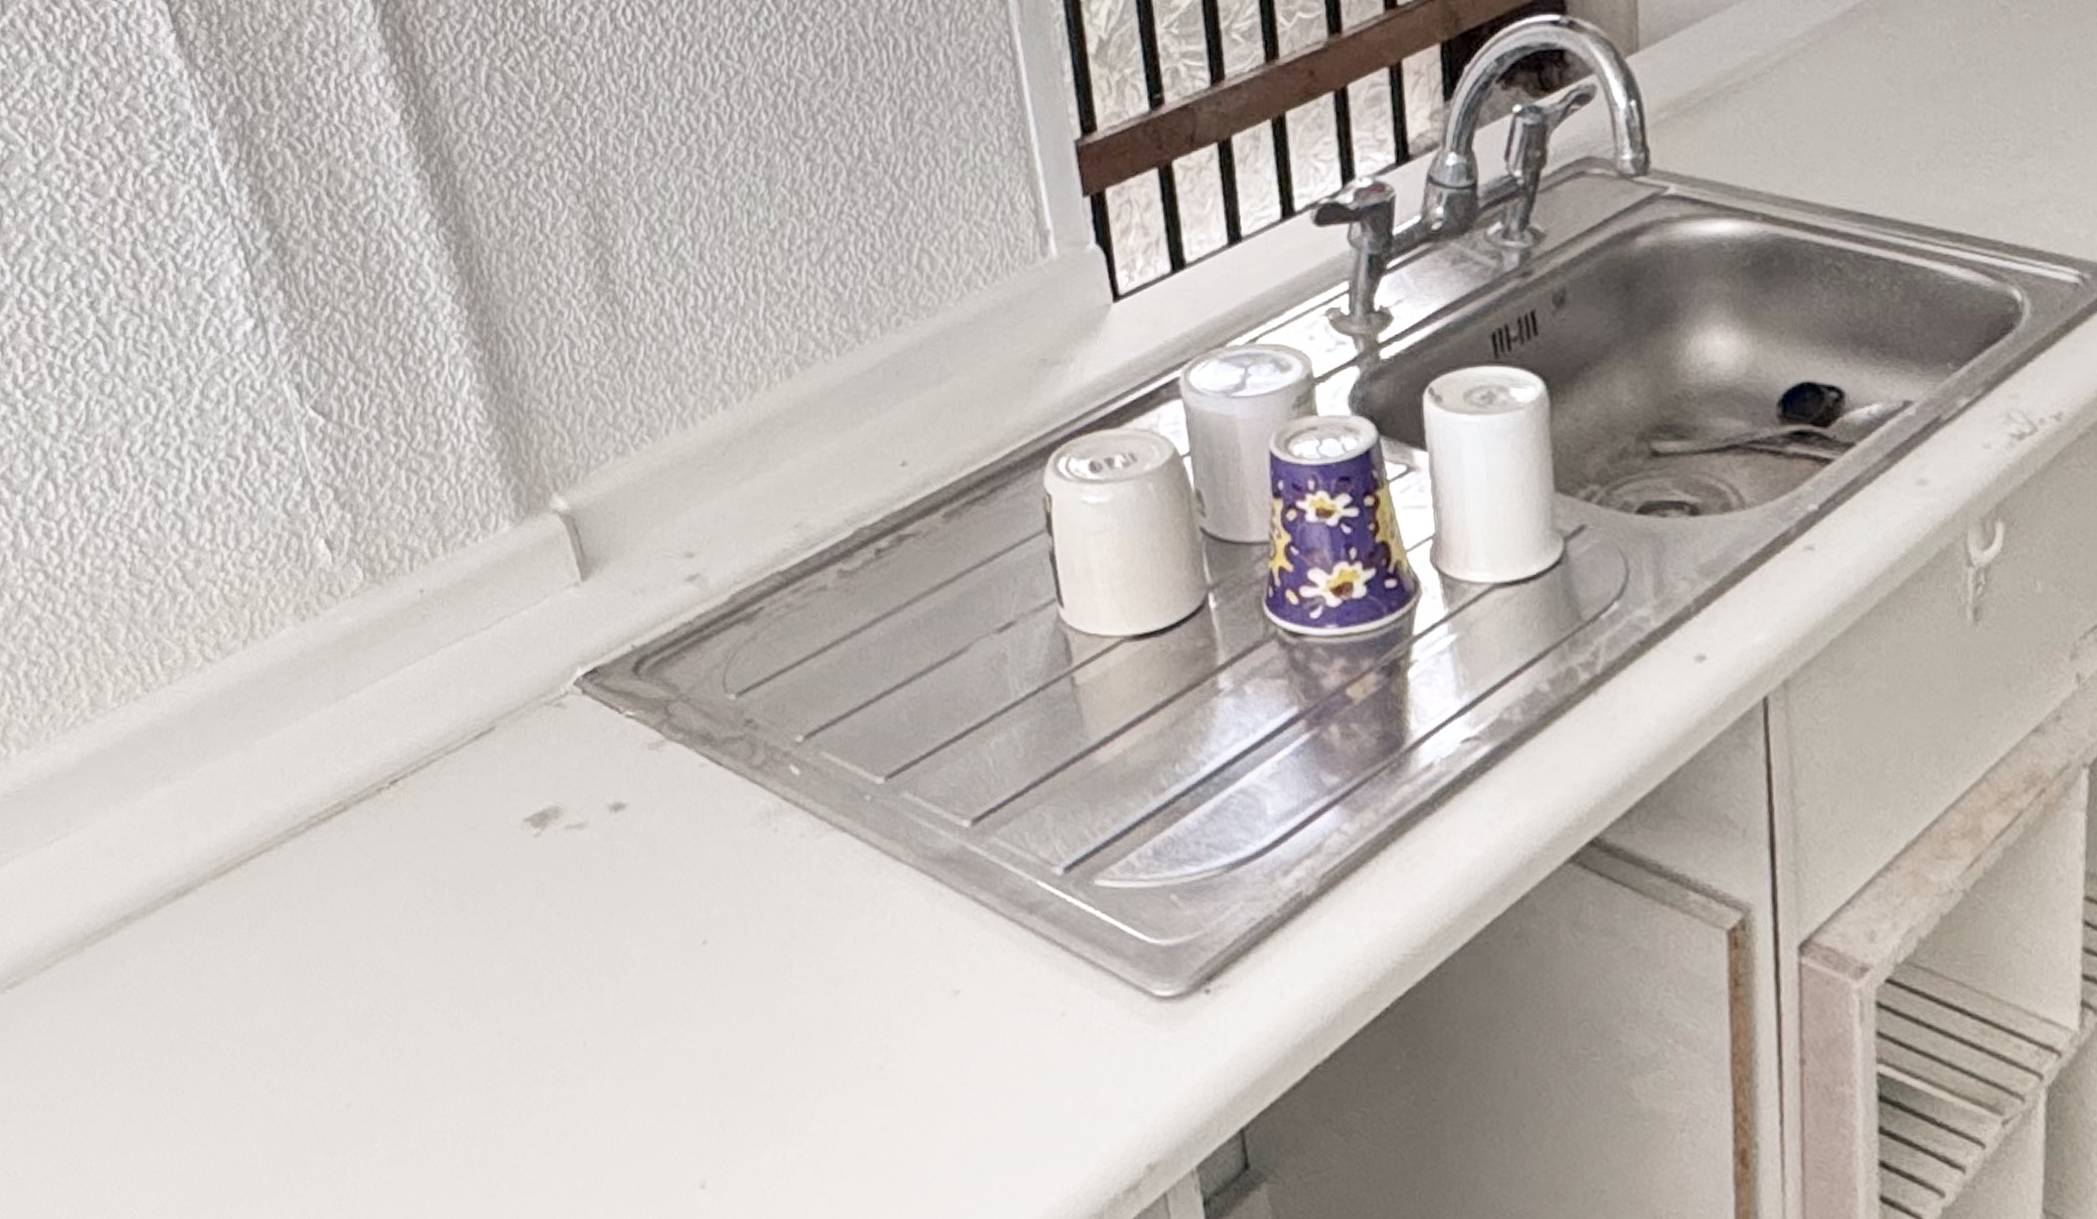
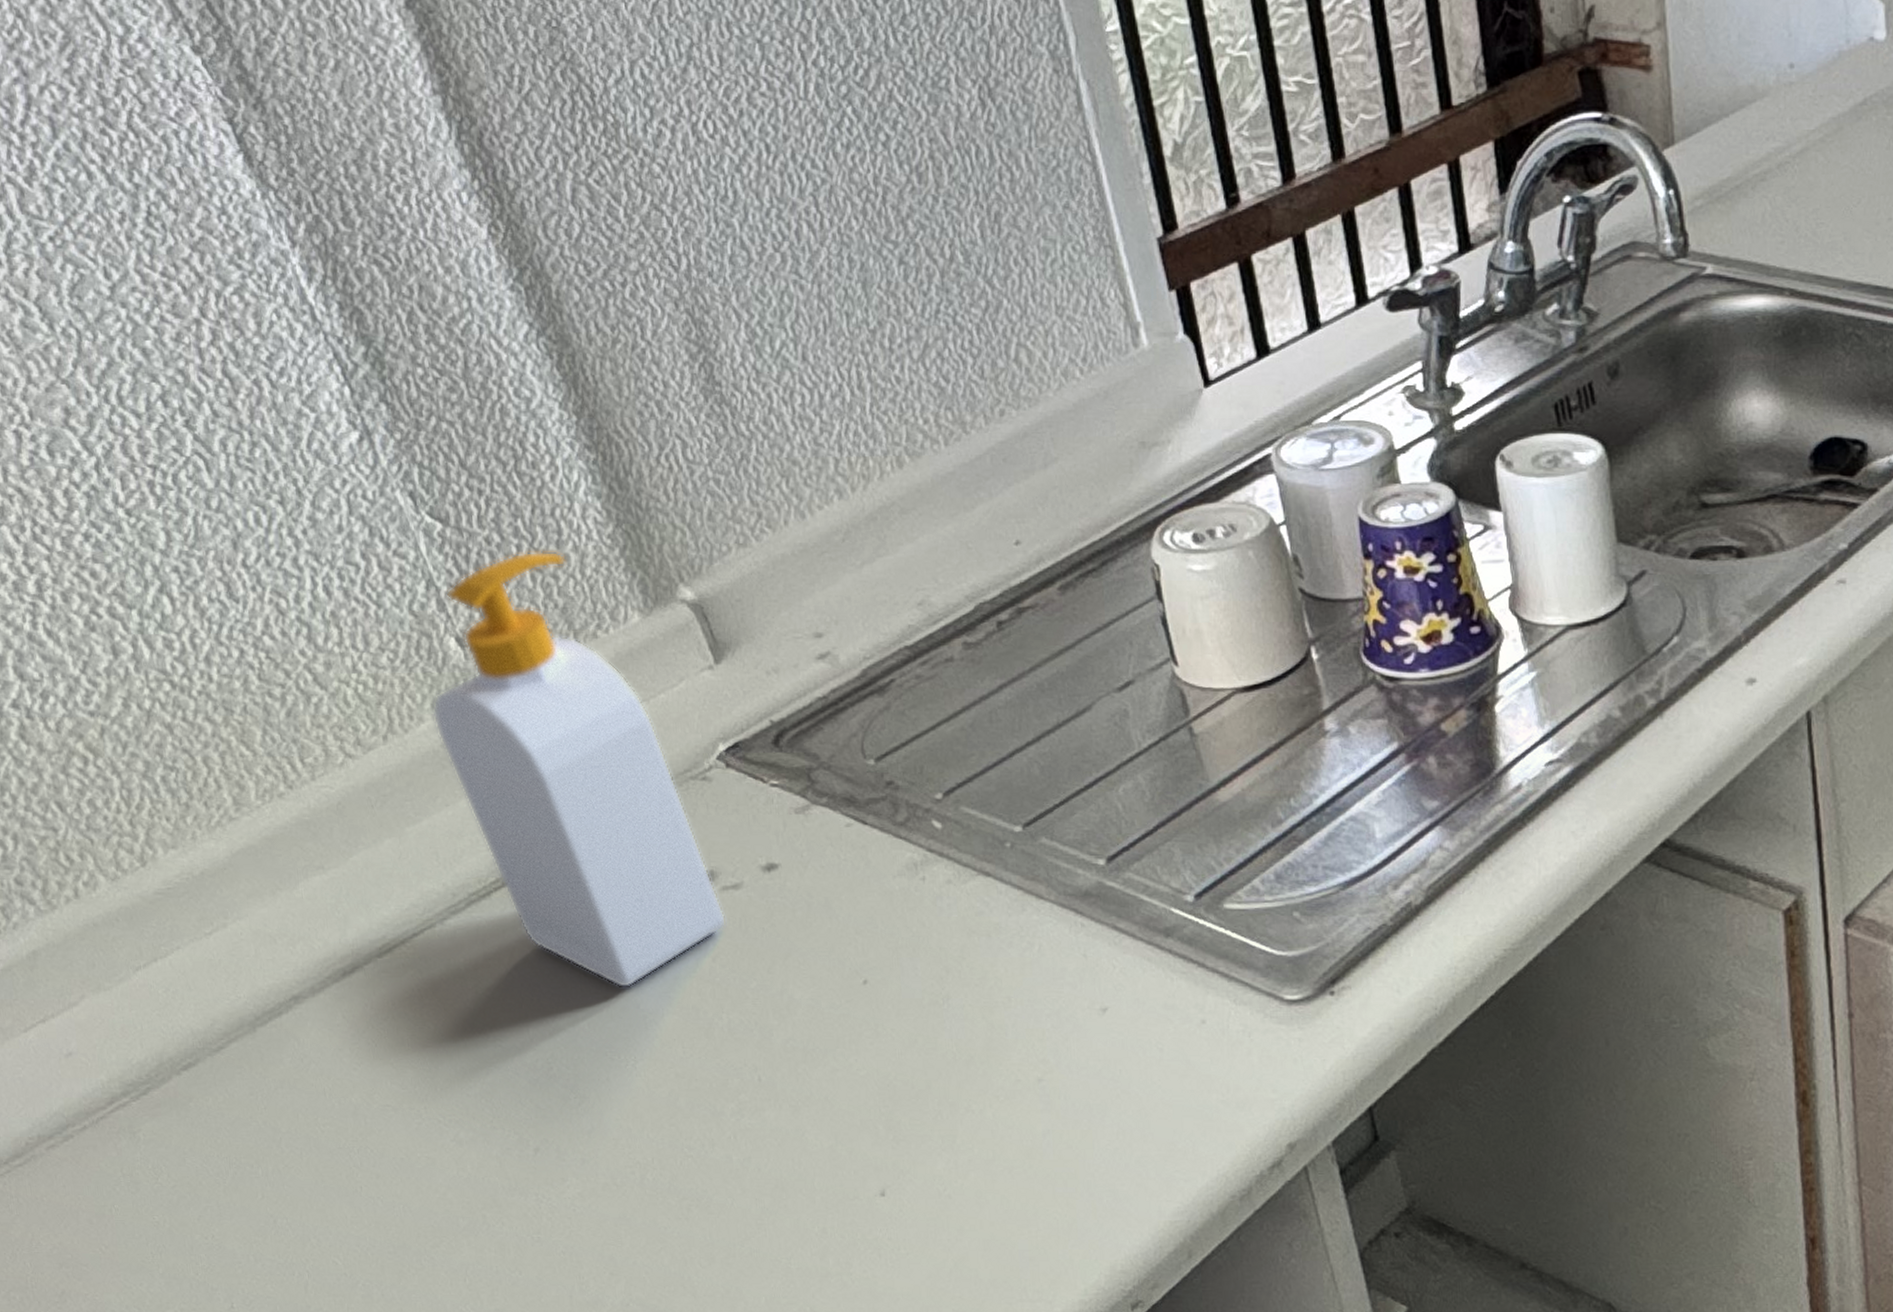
soap bottle: none [294,451,567,932] -> present [432,551,727,988]

